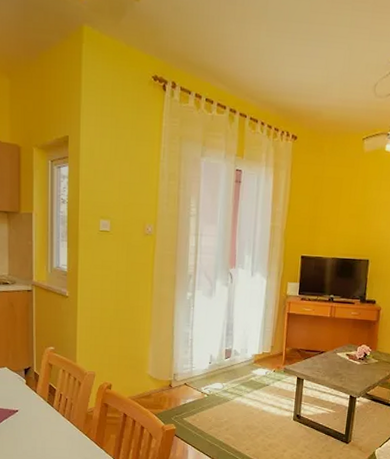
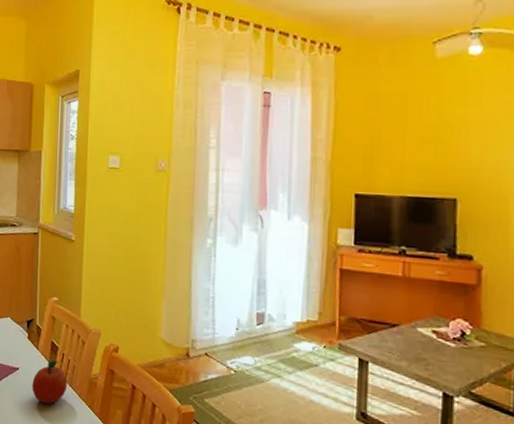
fruit: none [32,400,66,437] -> present [32,359,68,404]

